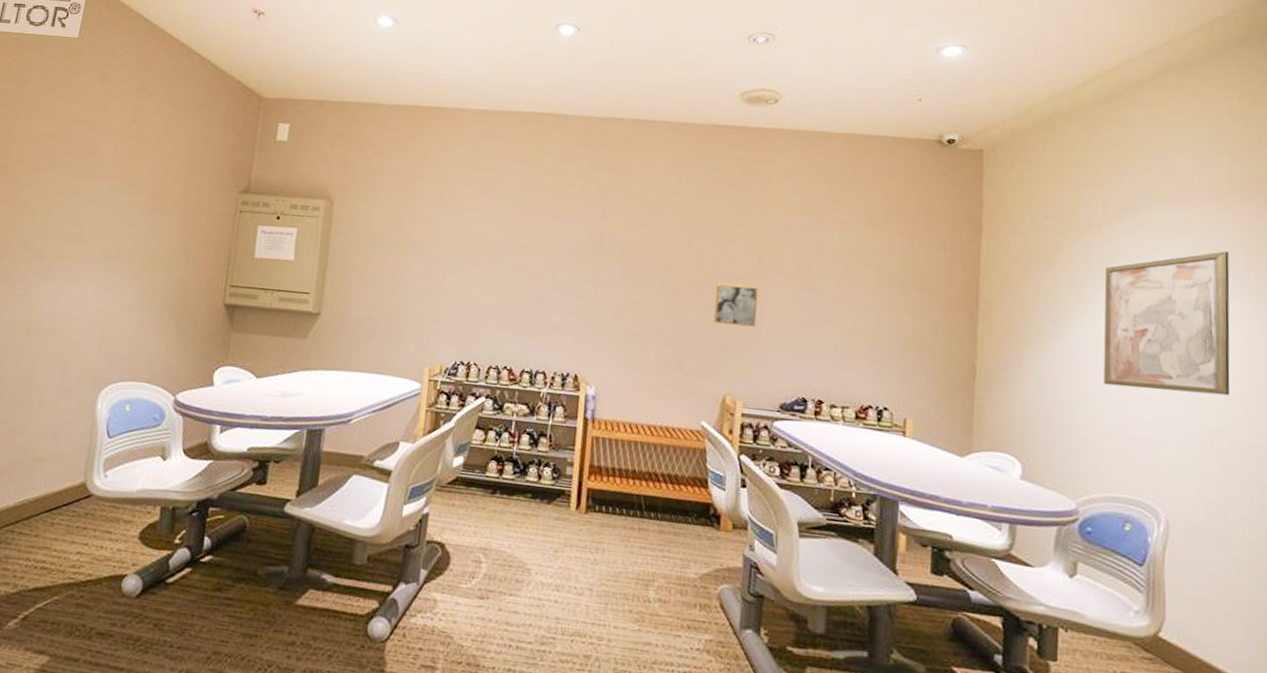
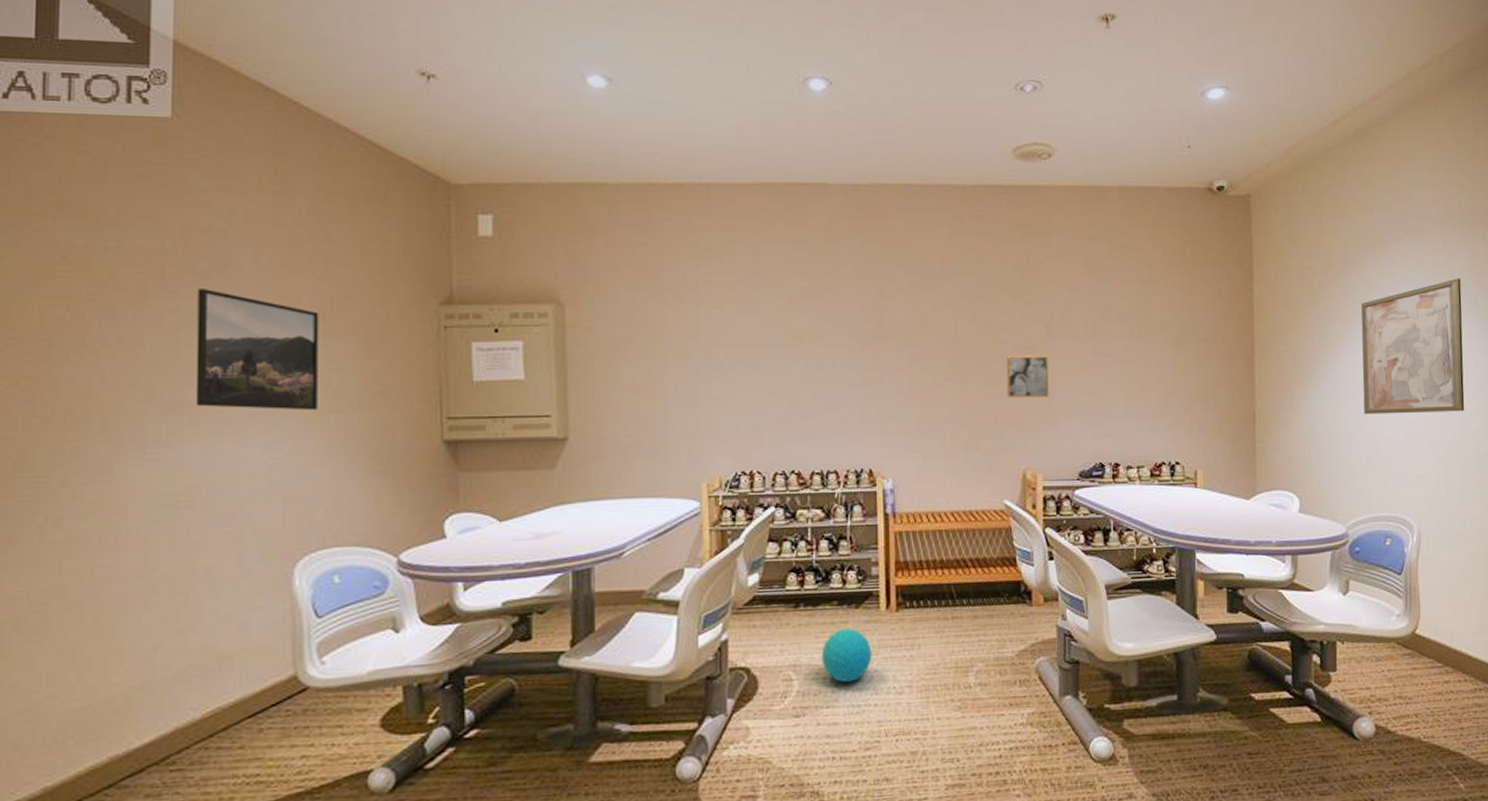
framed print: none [55,166,151,269] -> present [195,289,319,411]
ball: none [510,521,558,574] -> present [821,628,872,682]

